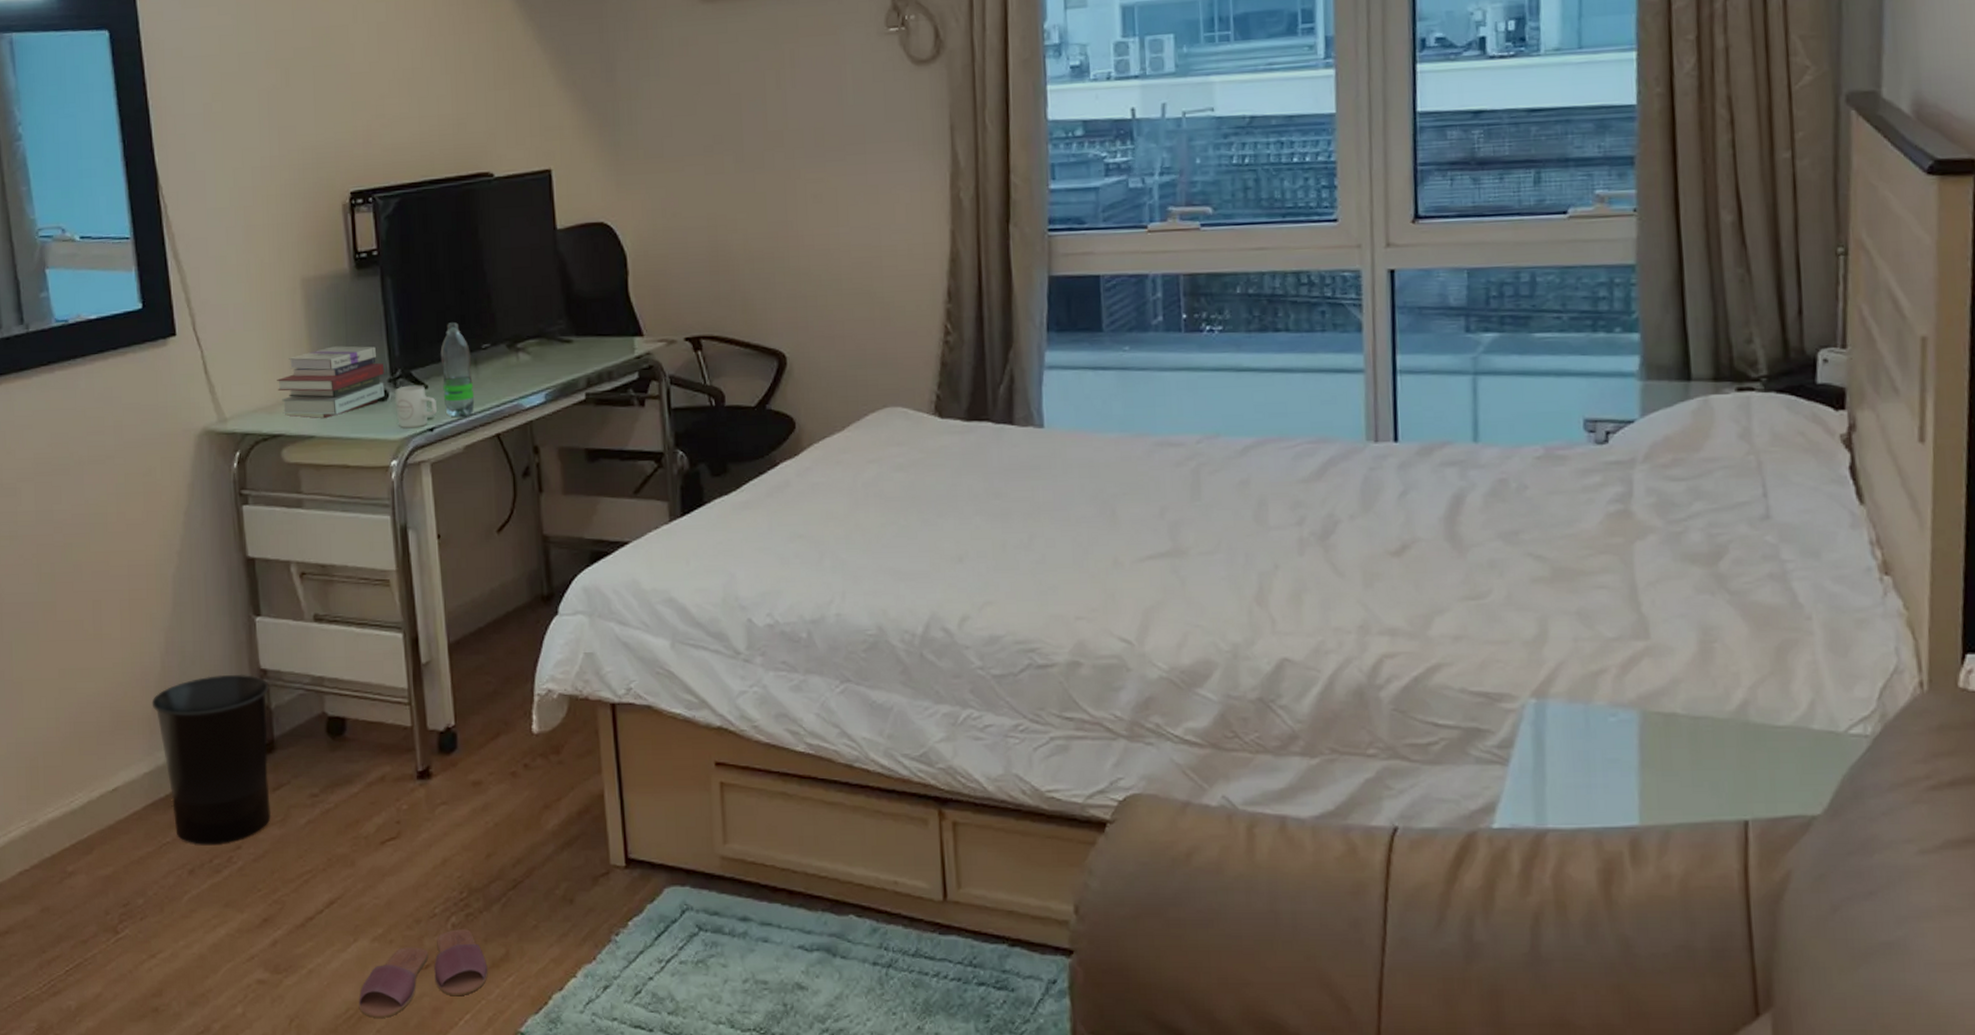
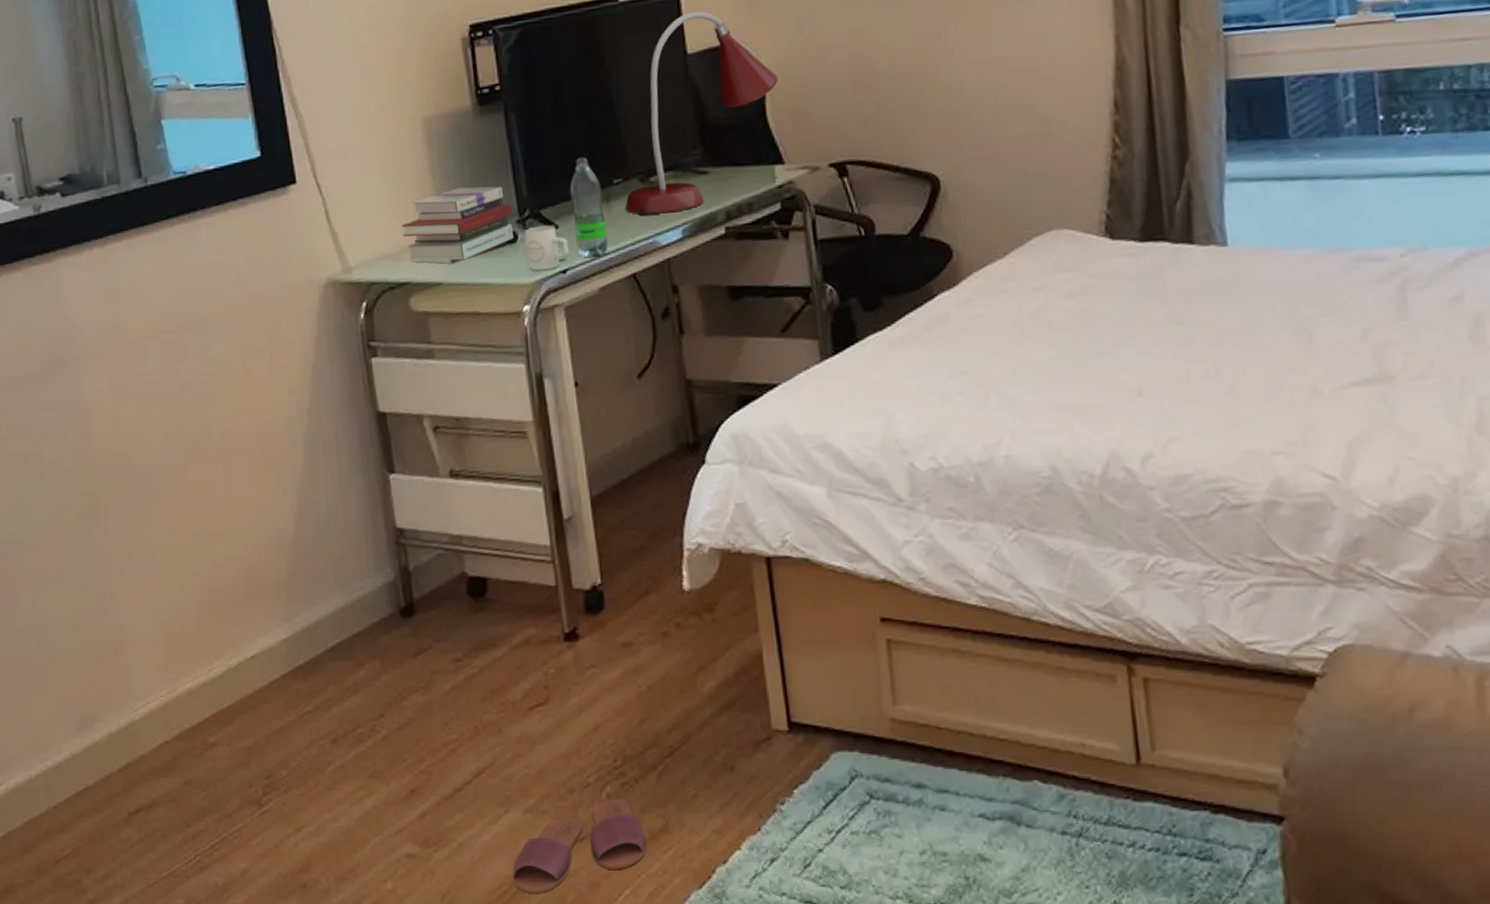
waste bin: present [151,674,272,845] -> none [287,534,415,713]
desk lamp: none [492,189,641,380] -> present [625,11,779,216]

